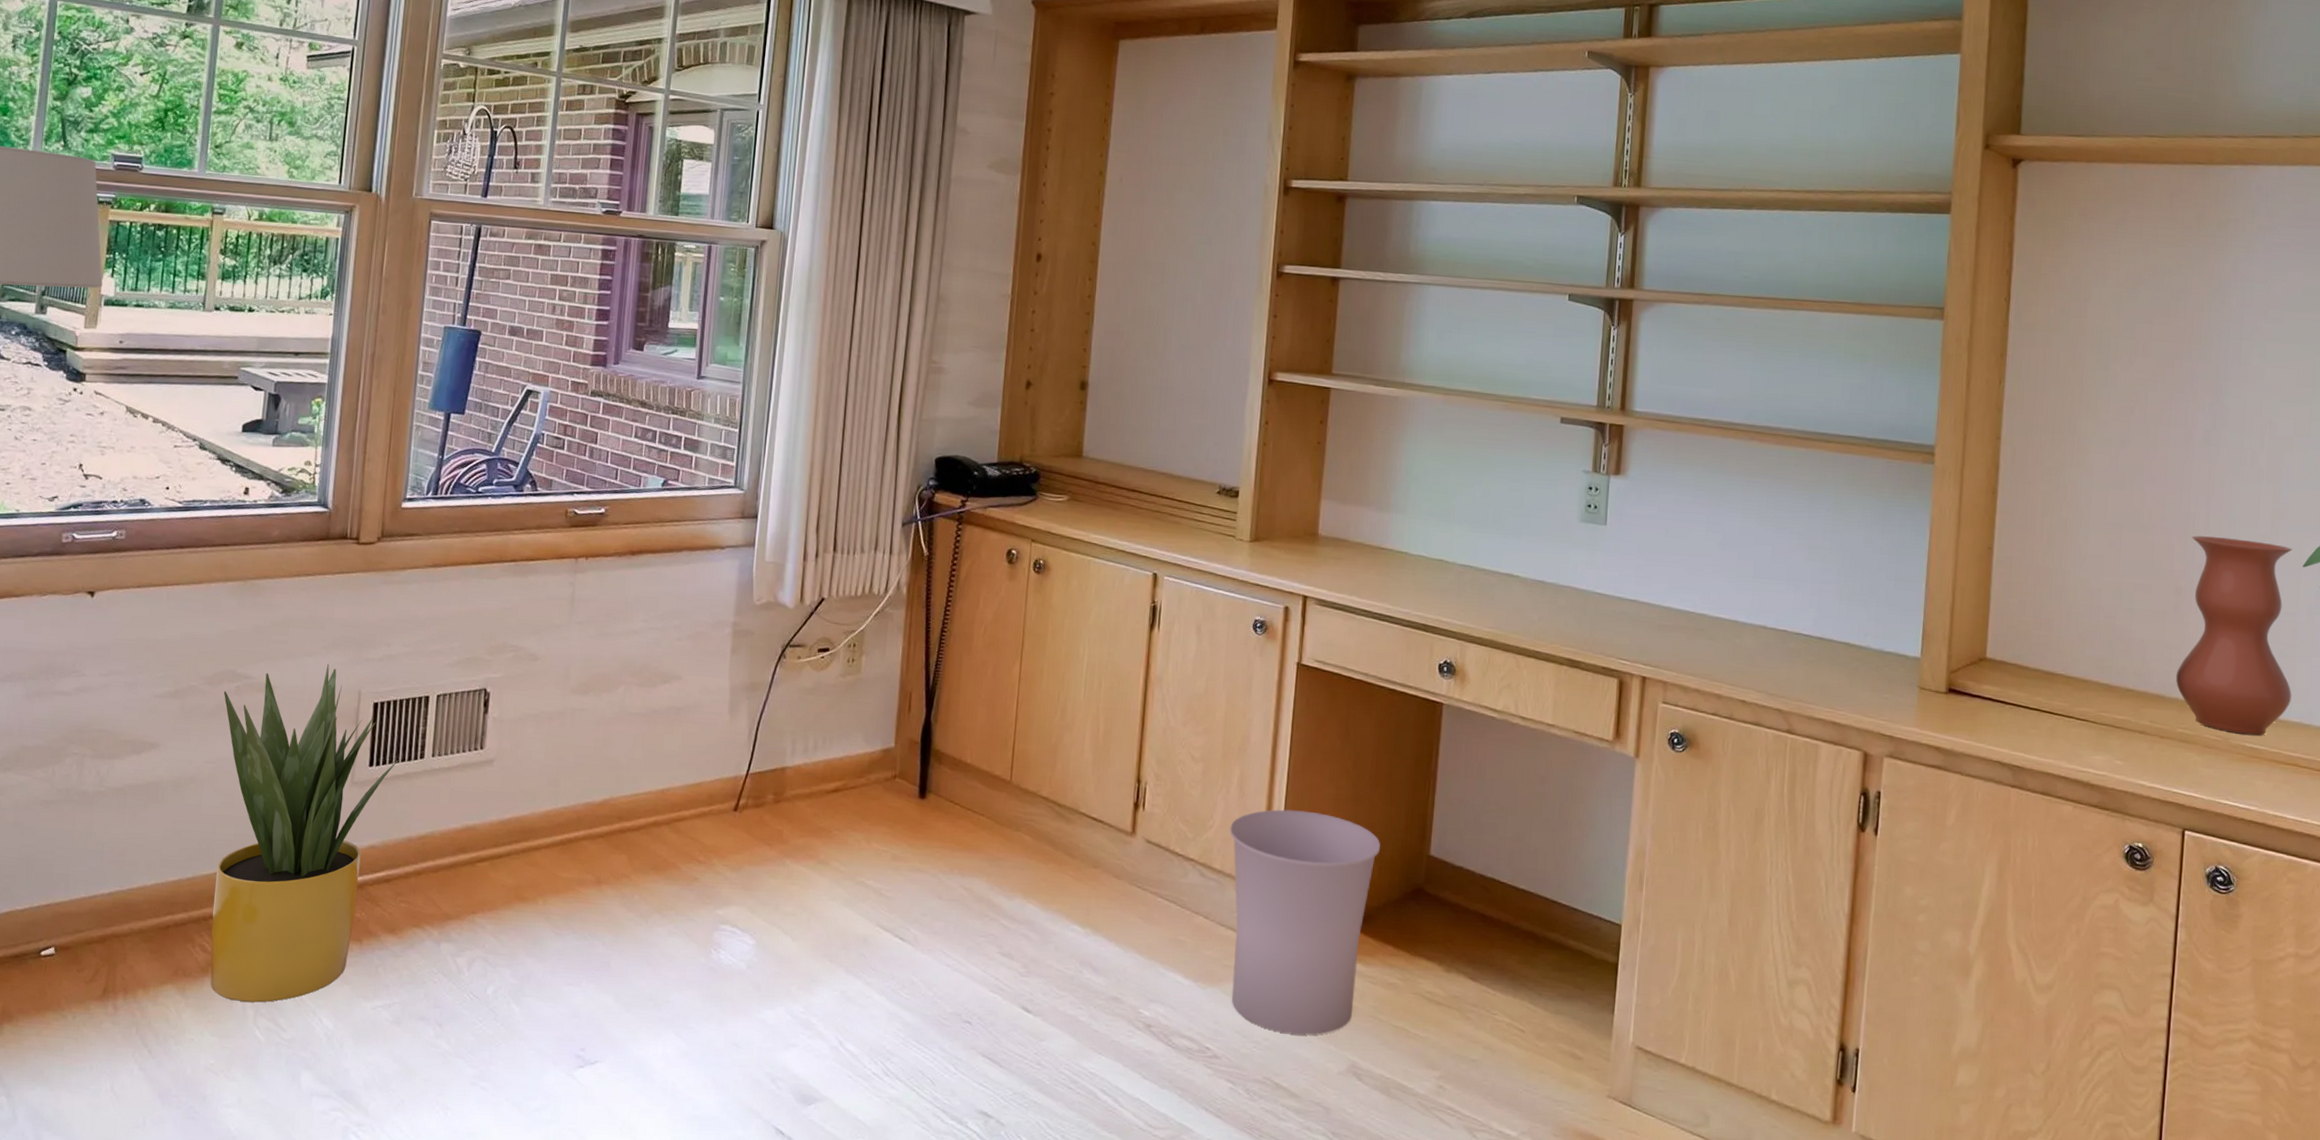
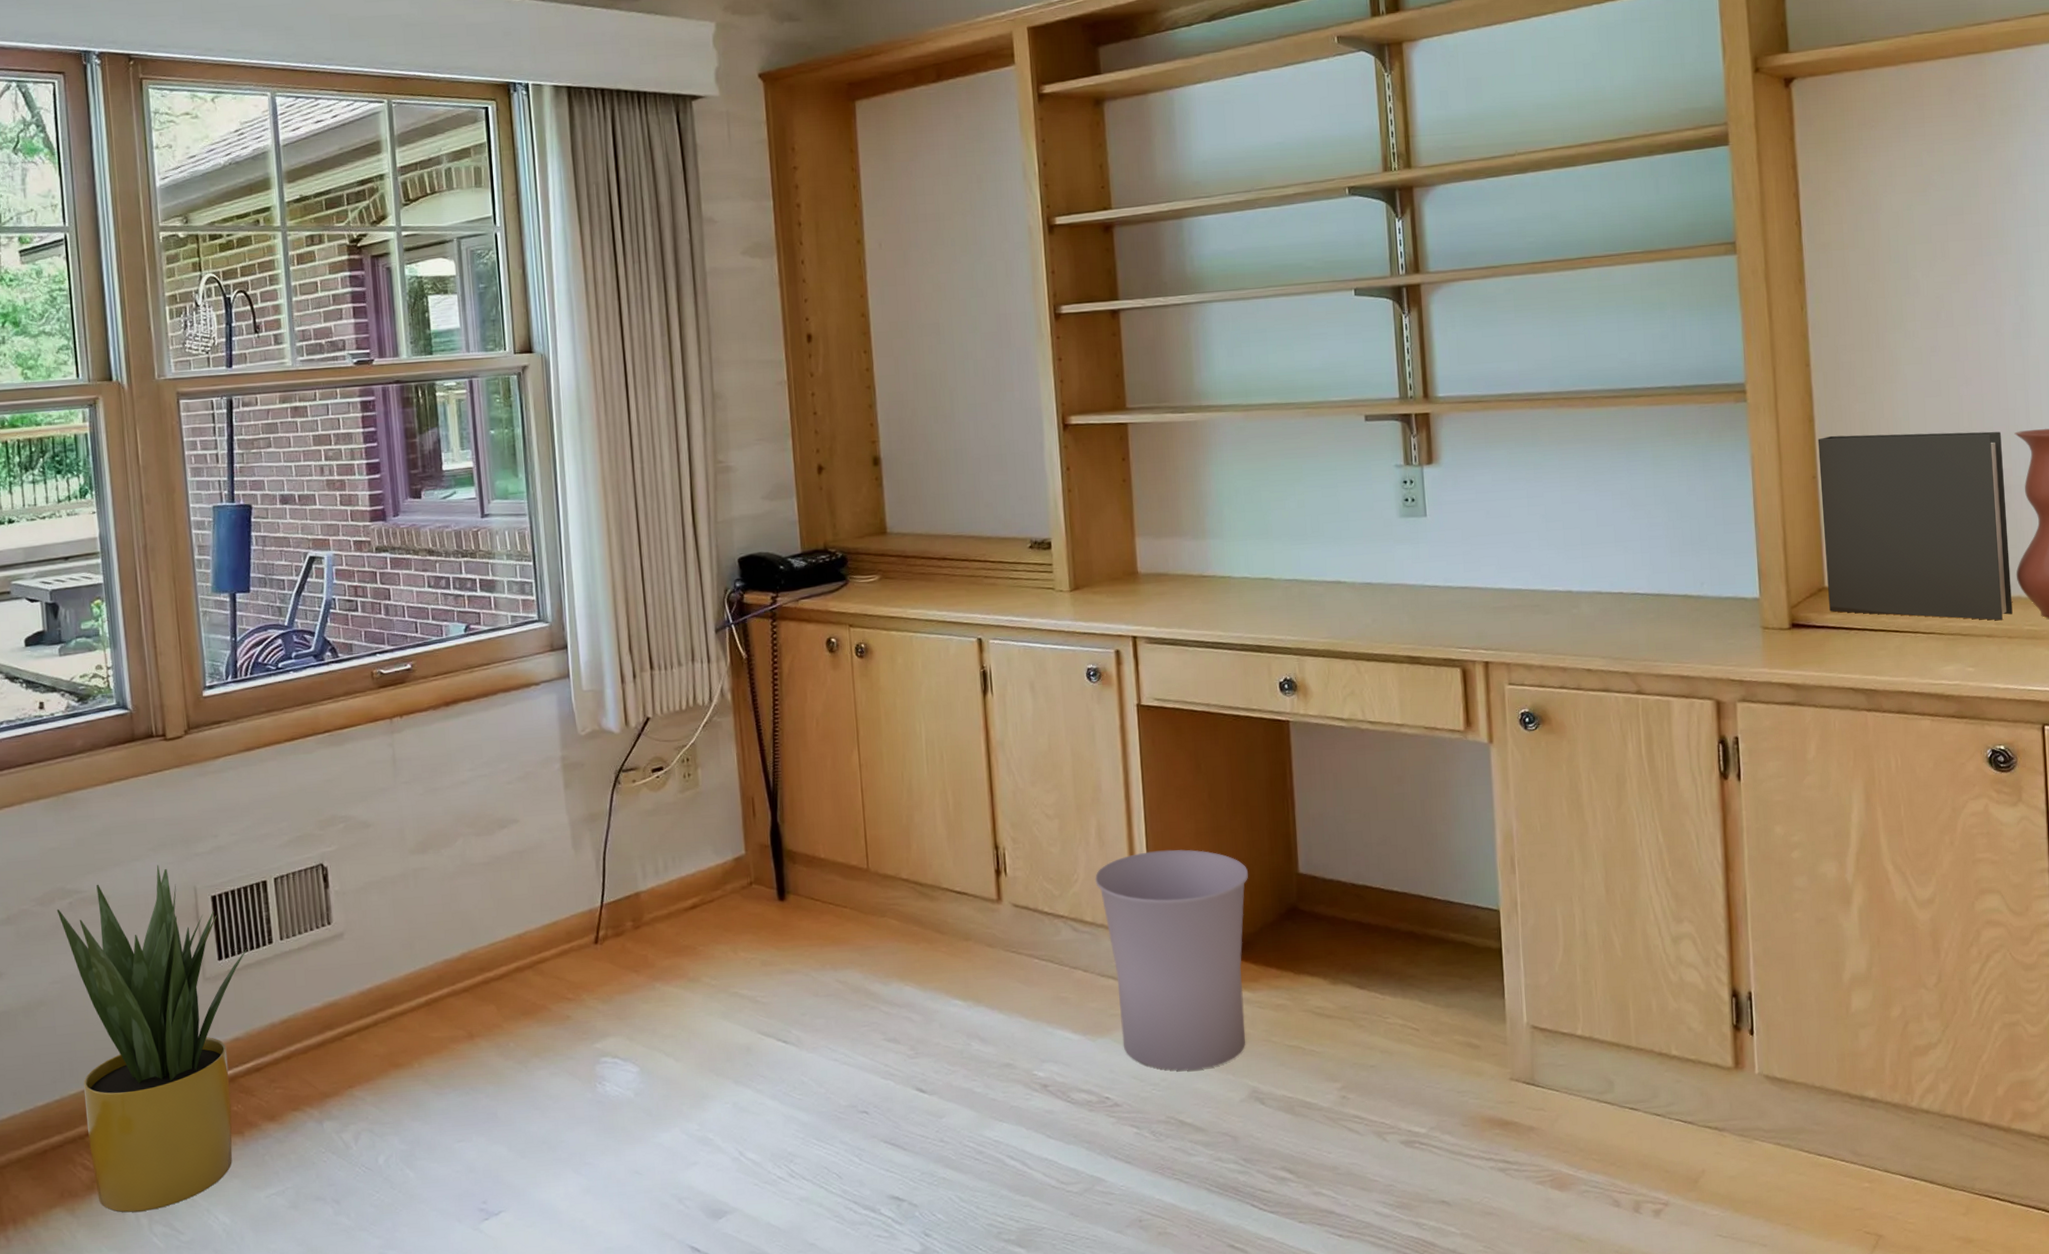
binder: none [1987,510,2179,719] -> present [1818,431,2013,621]

